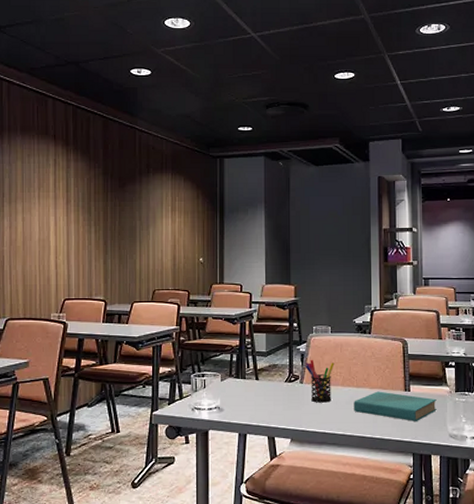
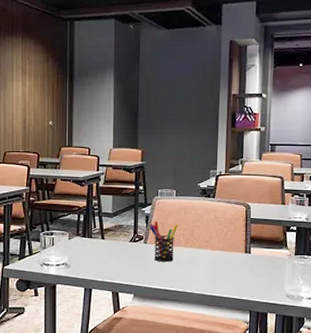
book: present [354,391,437,421] -> none [195,252,276,282]

